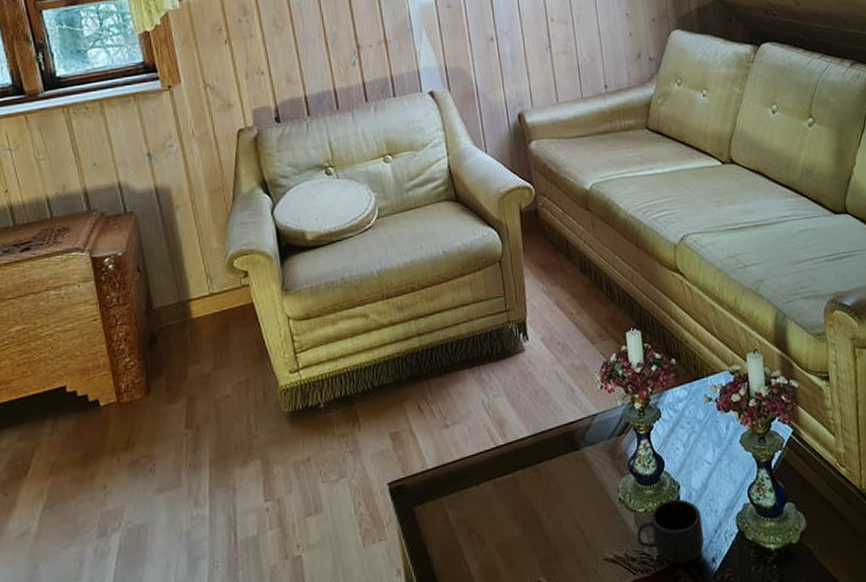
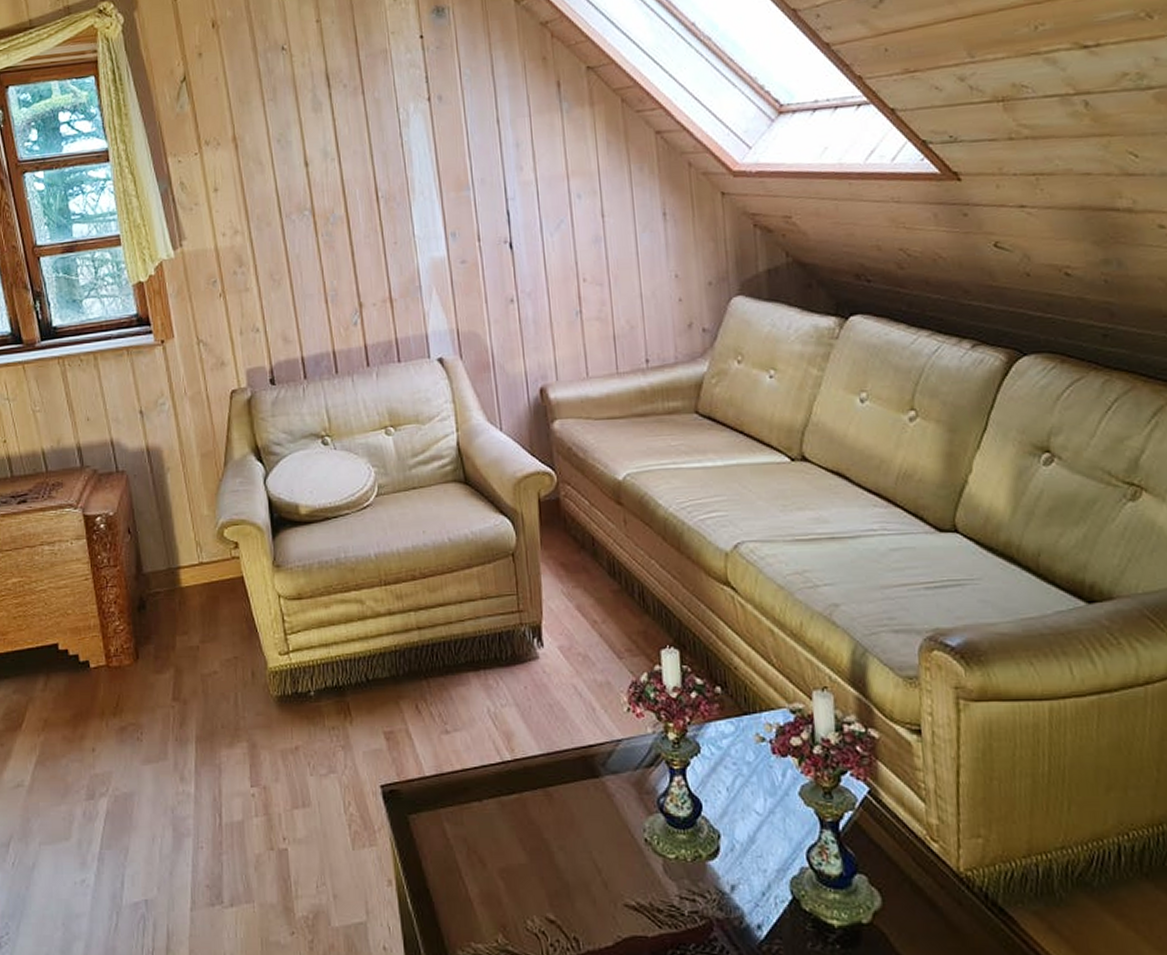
mug: present [636,498,705,564] -> none [664,849,749,924]

